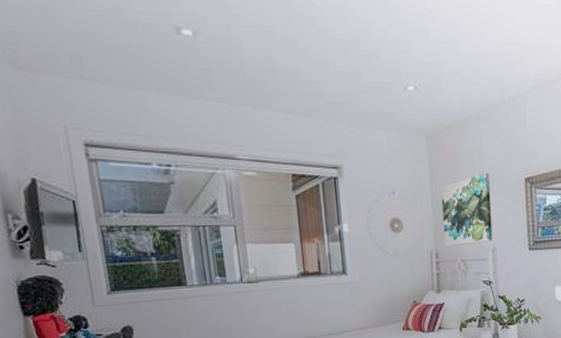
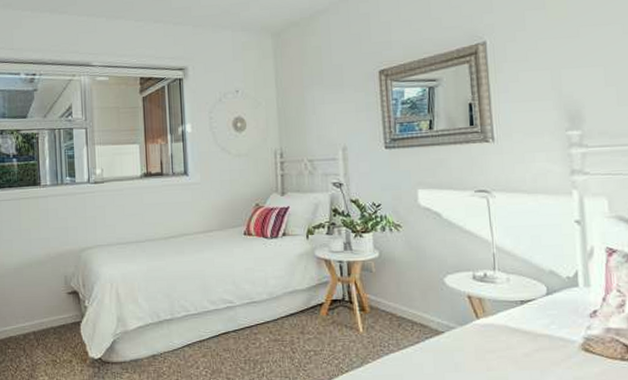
wall art: present [441,173,493,247] -> none [286,67,343,146]

